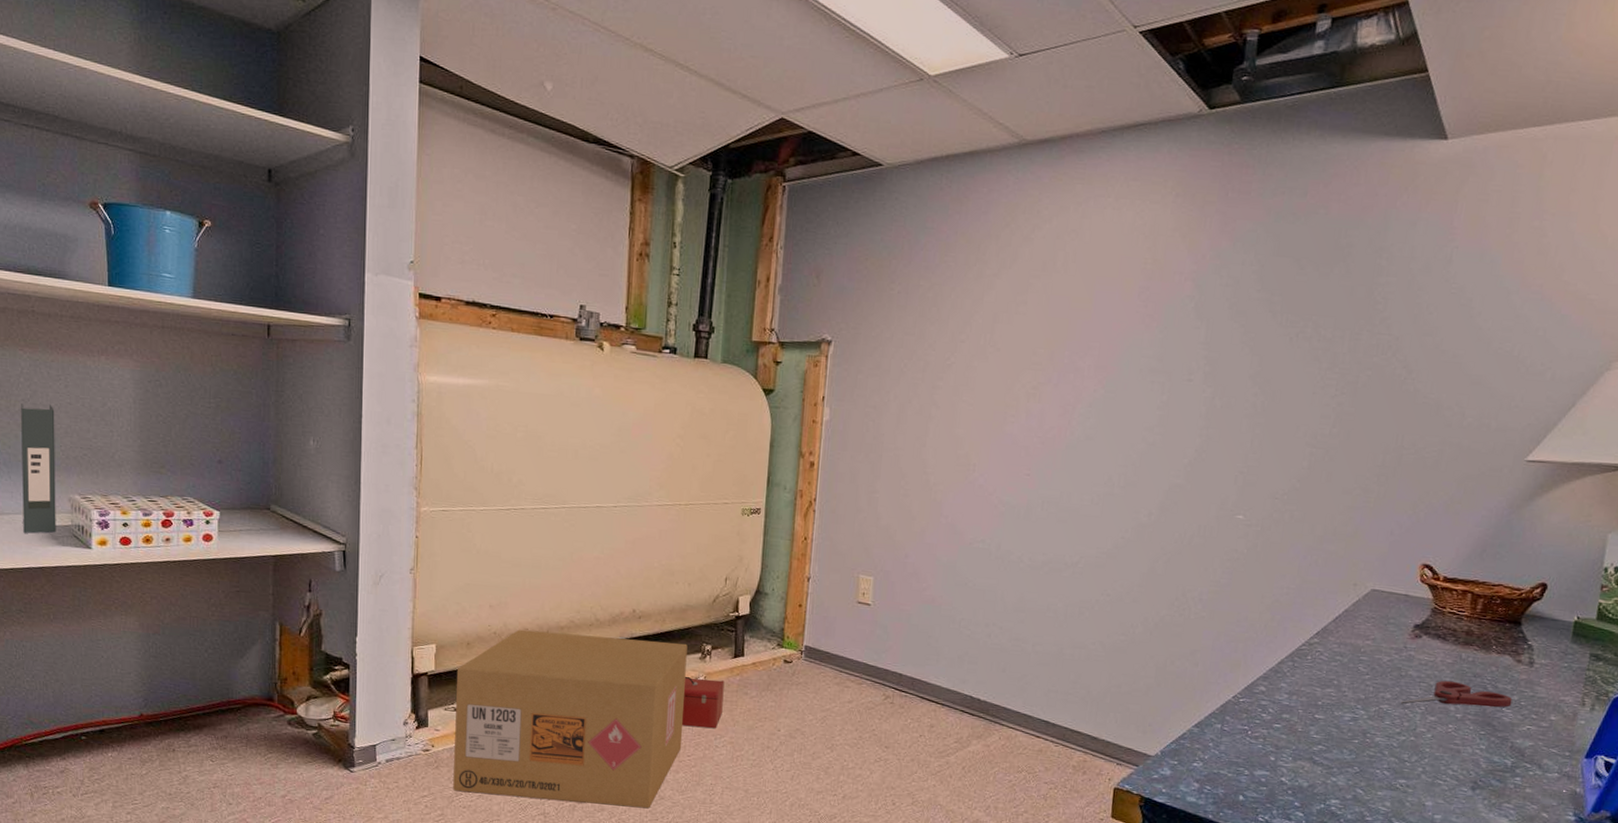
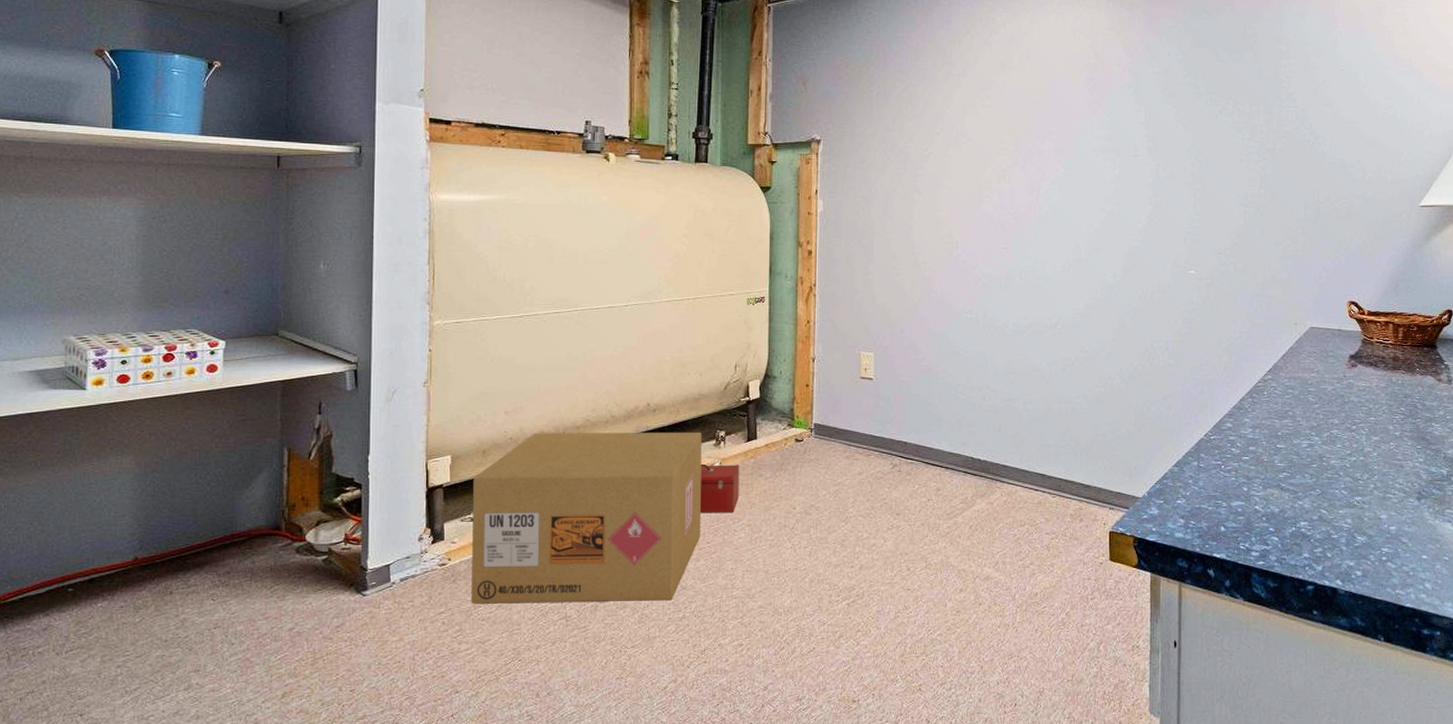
binder: present [21,403,56,534] -> none [11,247,51,379]
scissors: present [1400,680,1513,708] -> none [1347,403,1439,428]

